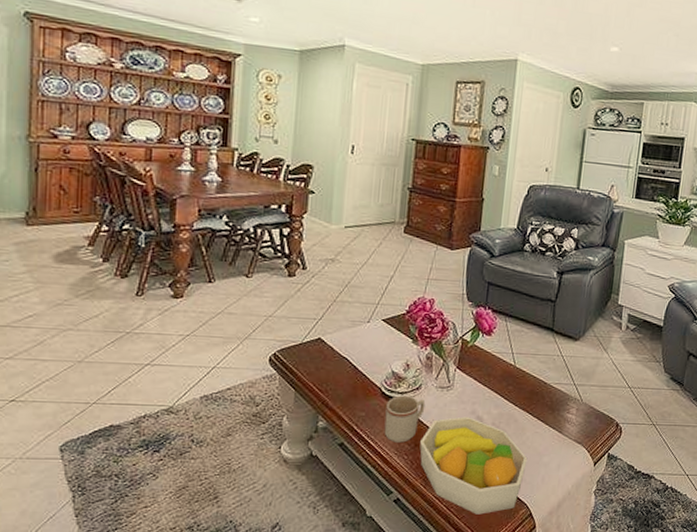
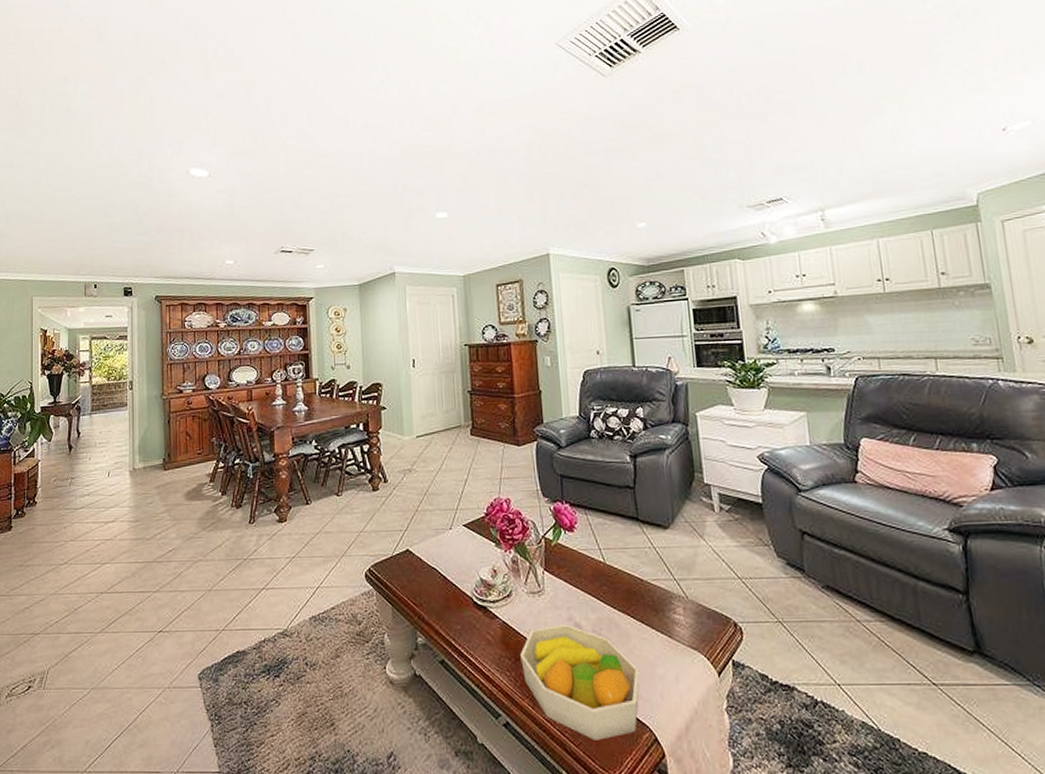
mug: present [384,395,426,443] -> none [480,604,519,657]

